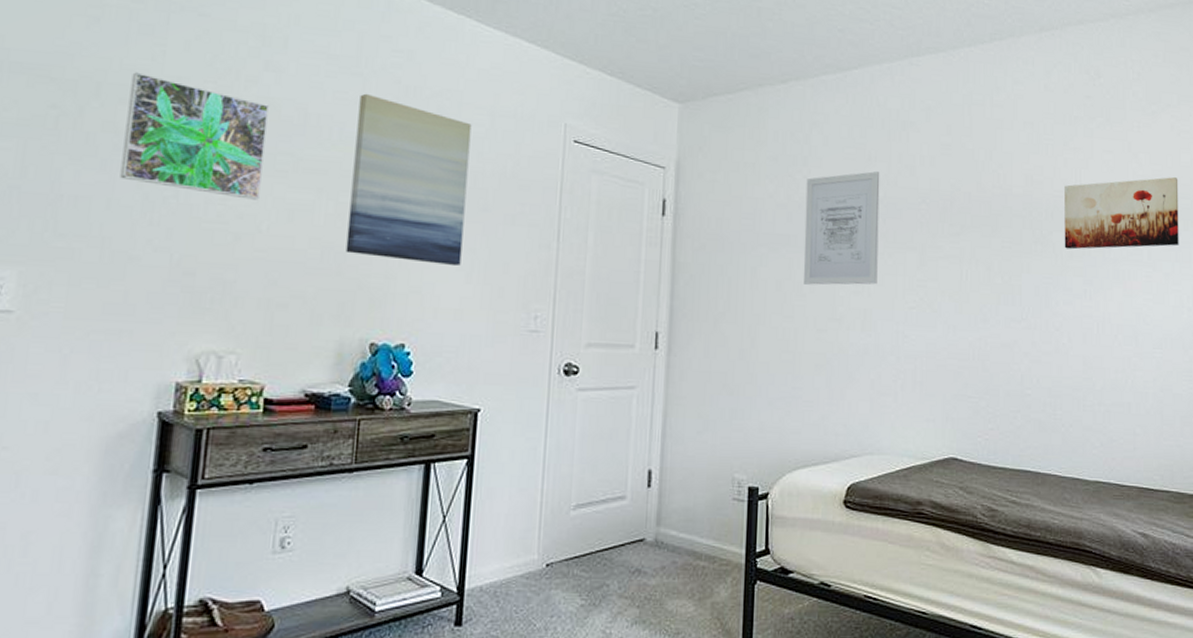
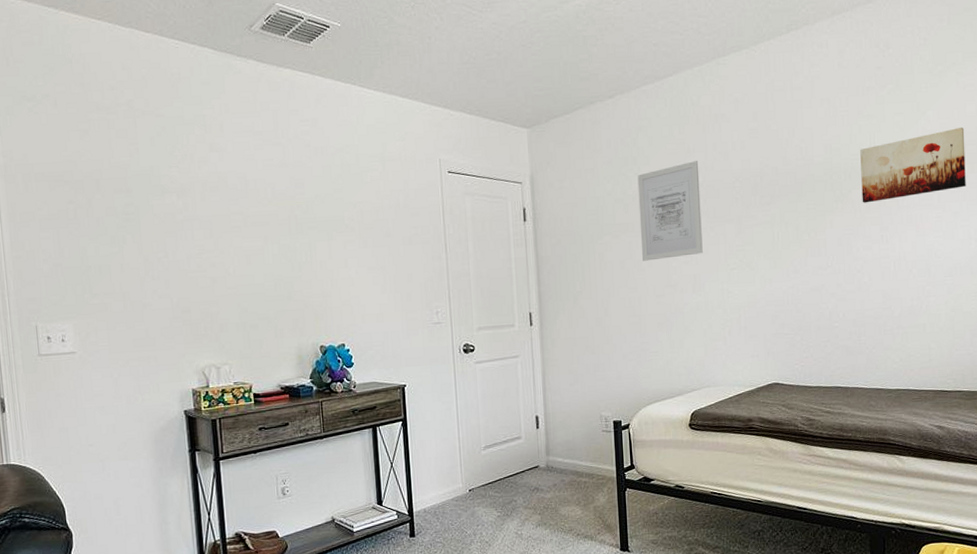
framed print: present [120,72,270,200] -> none [119,167,224,252]
wall art: present [345,93,472,265] -> none [282,158,376,282]

